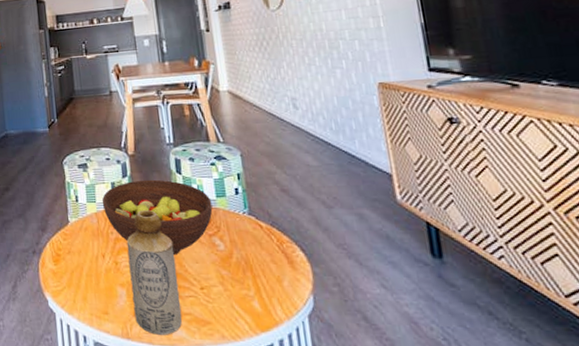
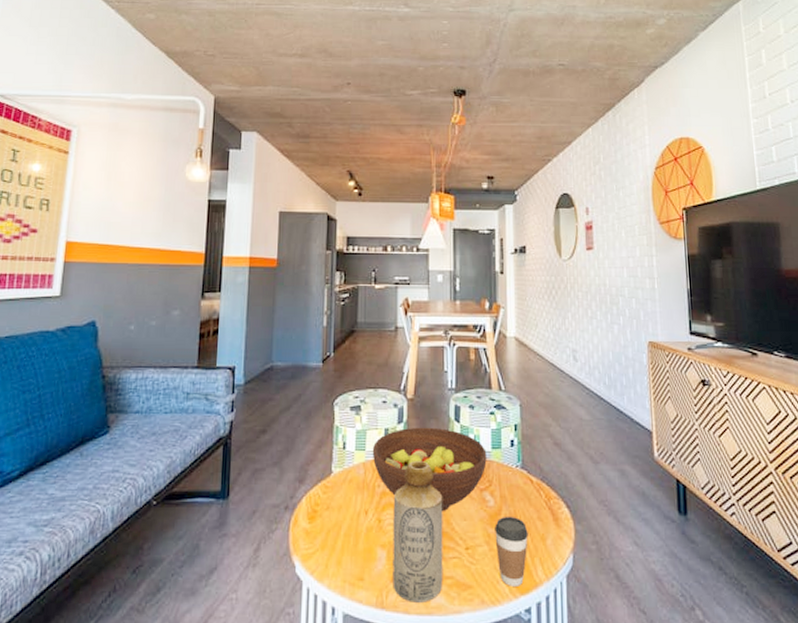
coffee cup: none [227,259,264,324] -> present [495,516,528,586]

